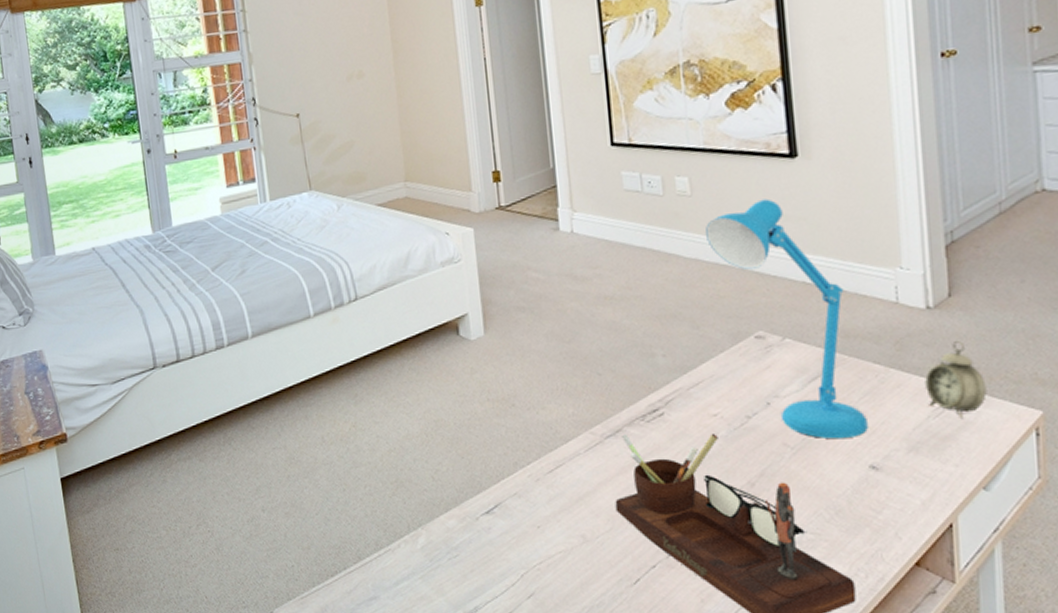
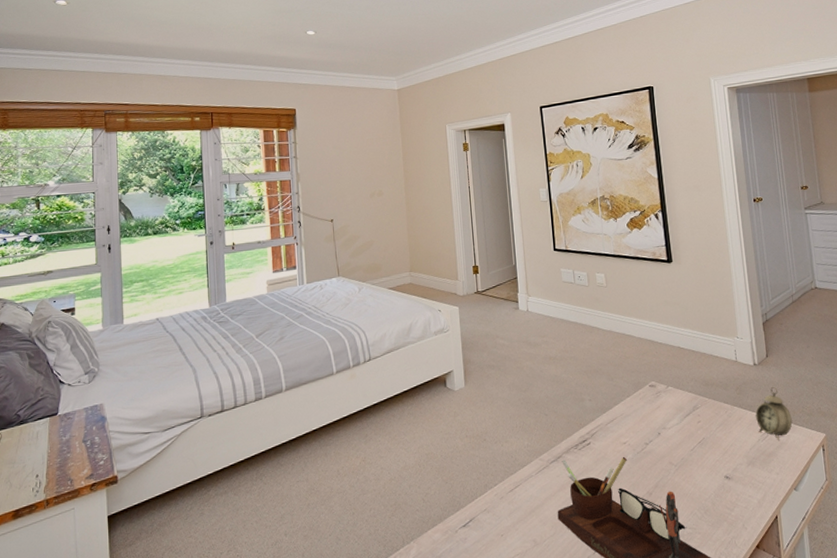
desk lamp: present [704,198,868,439] -> none [615,290,722,458]

